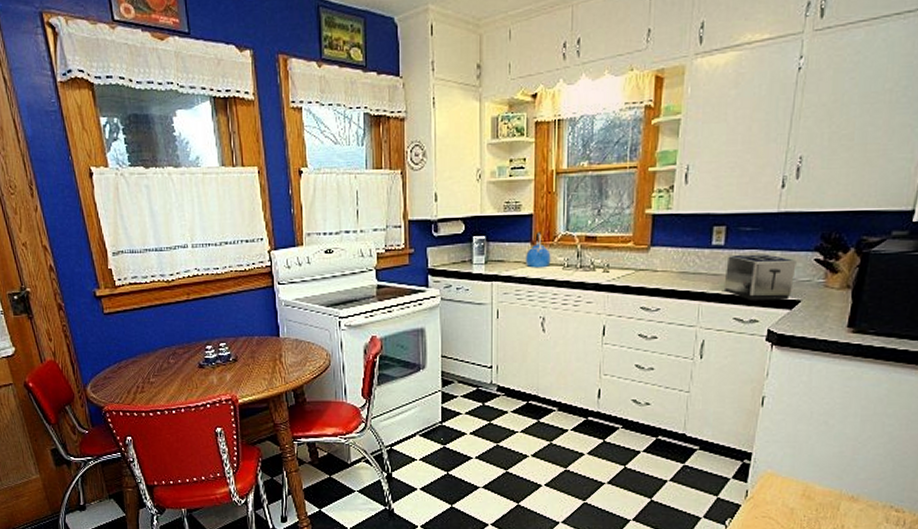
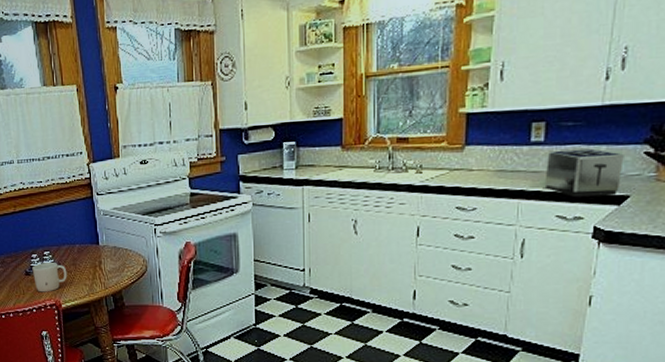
mug: none [206,354,245,387] -> present [32,261,67,292]
kettle: present [525,232,551,268] -> none [335,135,362,172]

